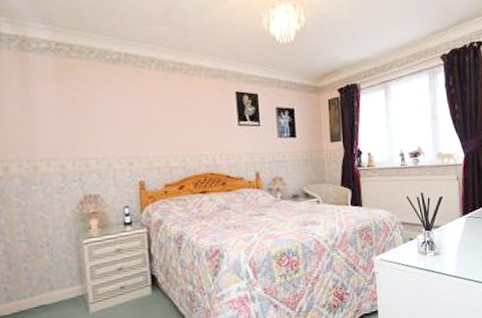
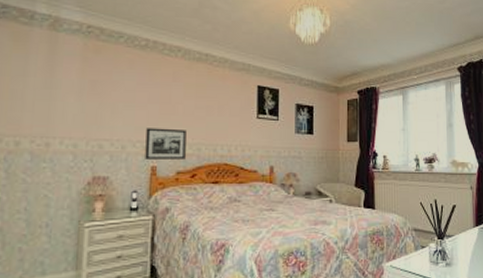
picture frame: none [129,142,172,175] -> present [145,128,187,160]

